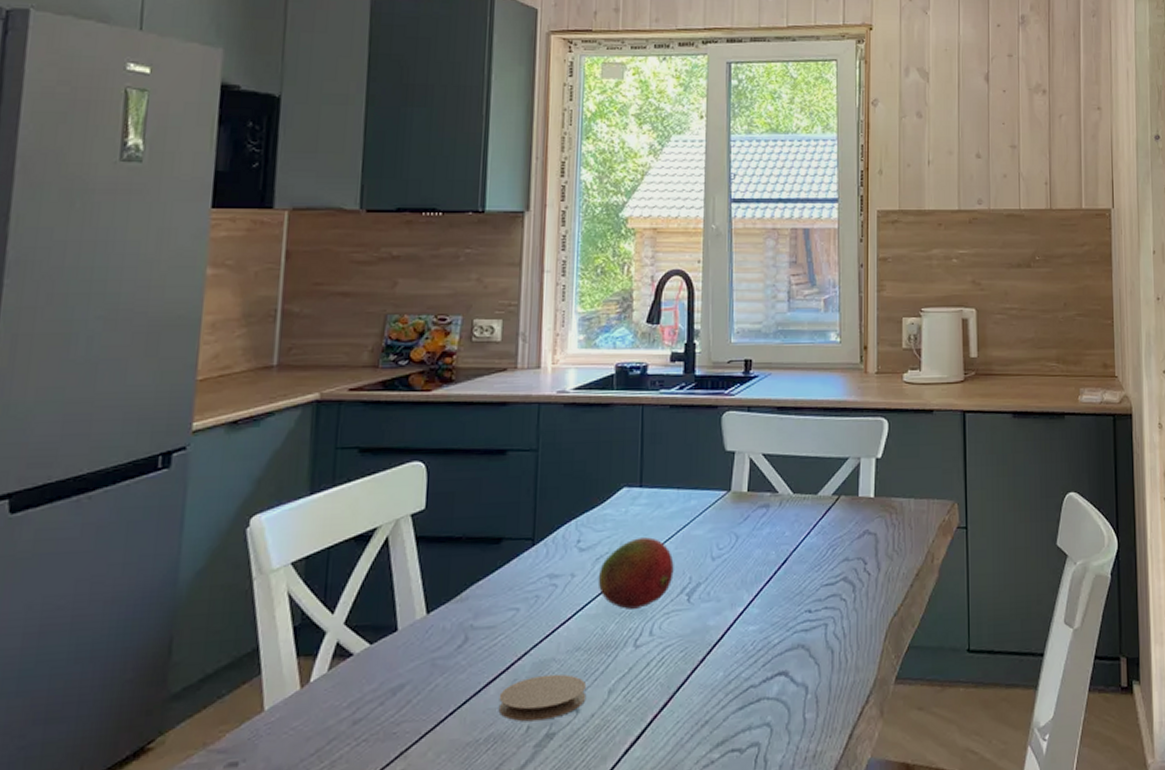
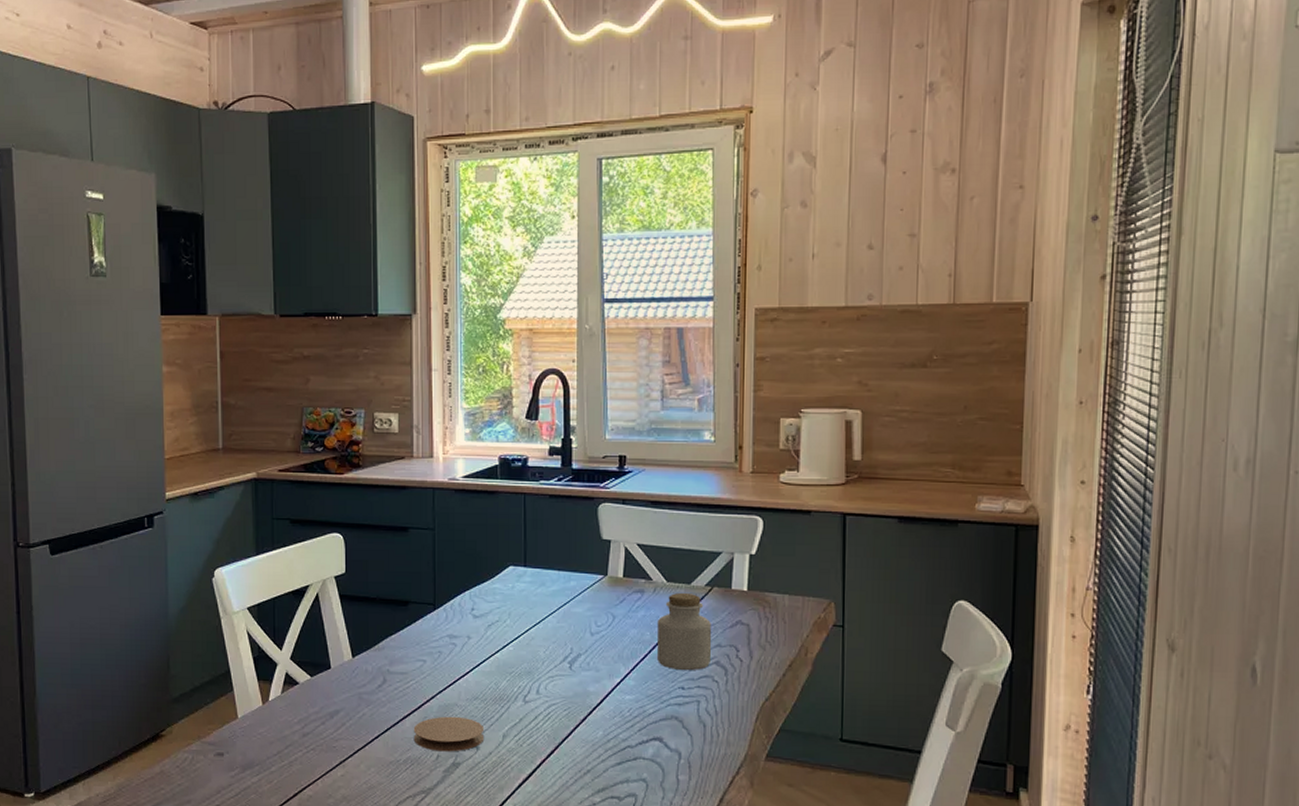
fruit: present [597,537,674,610] -> none [490,611,557,670]
jar: none [782,503,840,592] -> present [657,592,712,671]

